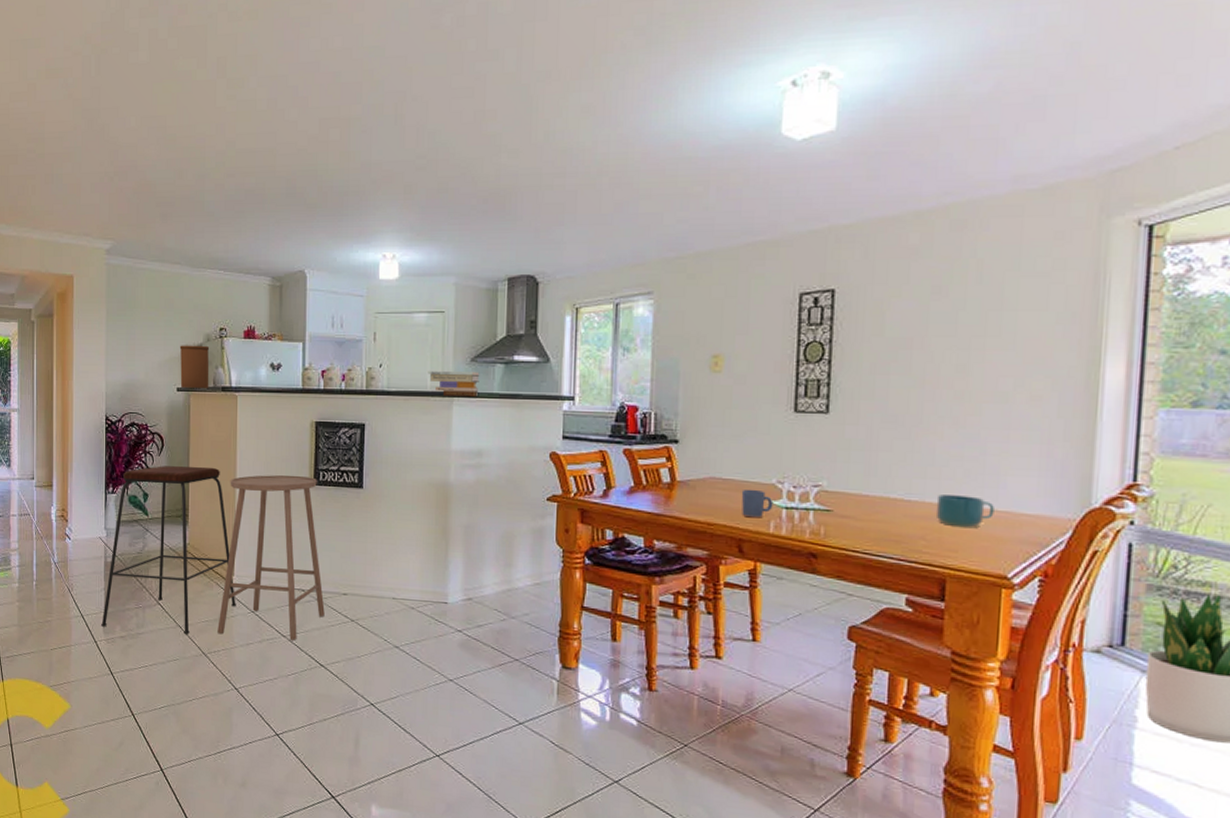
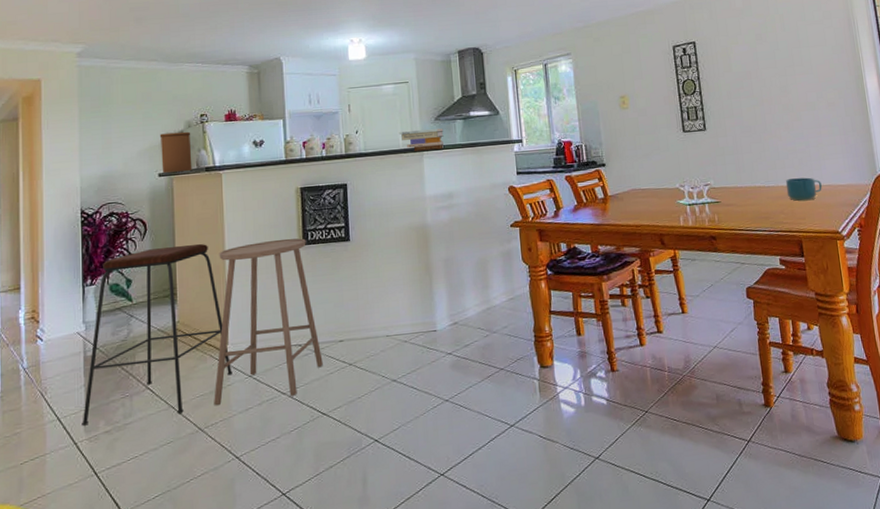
mug: present [741,489,774,518] -> none [656,194,680,217]

